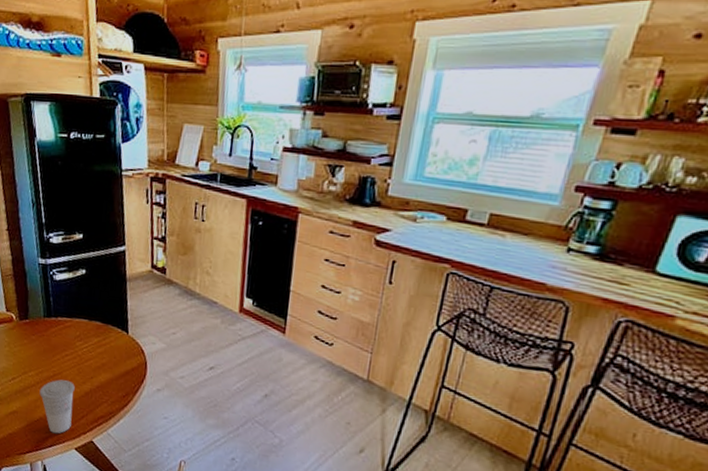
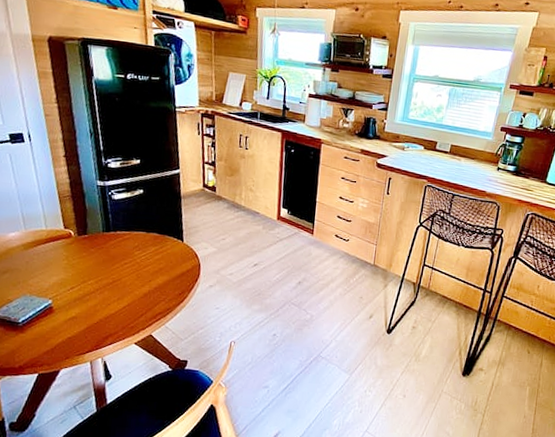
cup: present [39,379,75,434] -> none [99,285,134,333]

